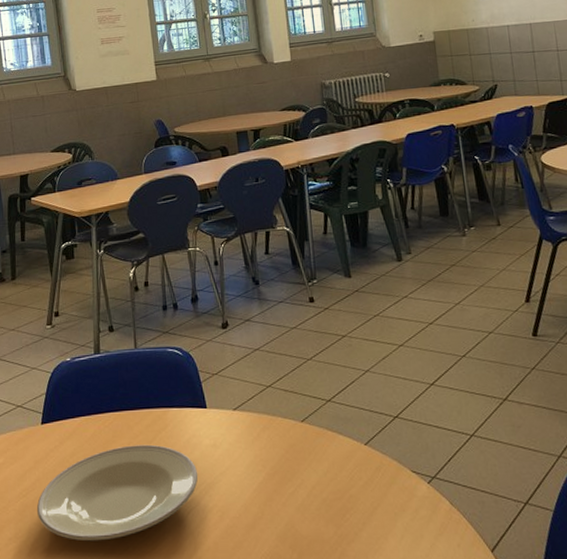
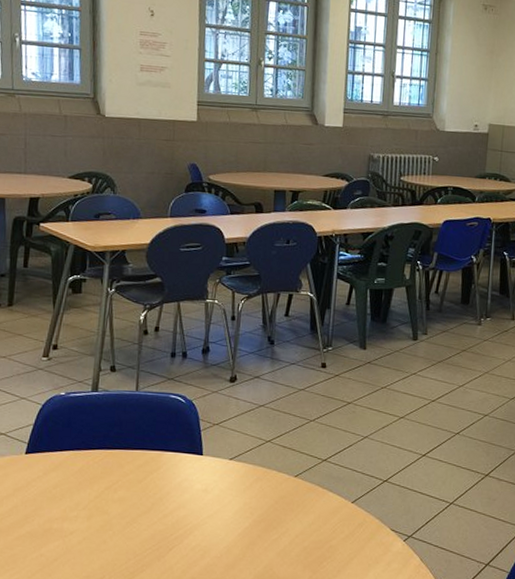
plate: present [36,444,198,542] -> none [10,482,185,569]

